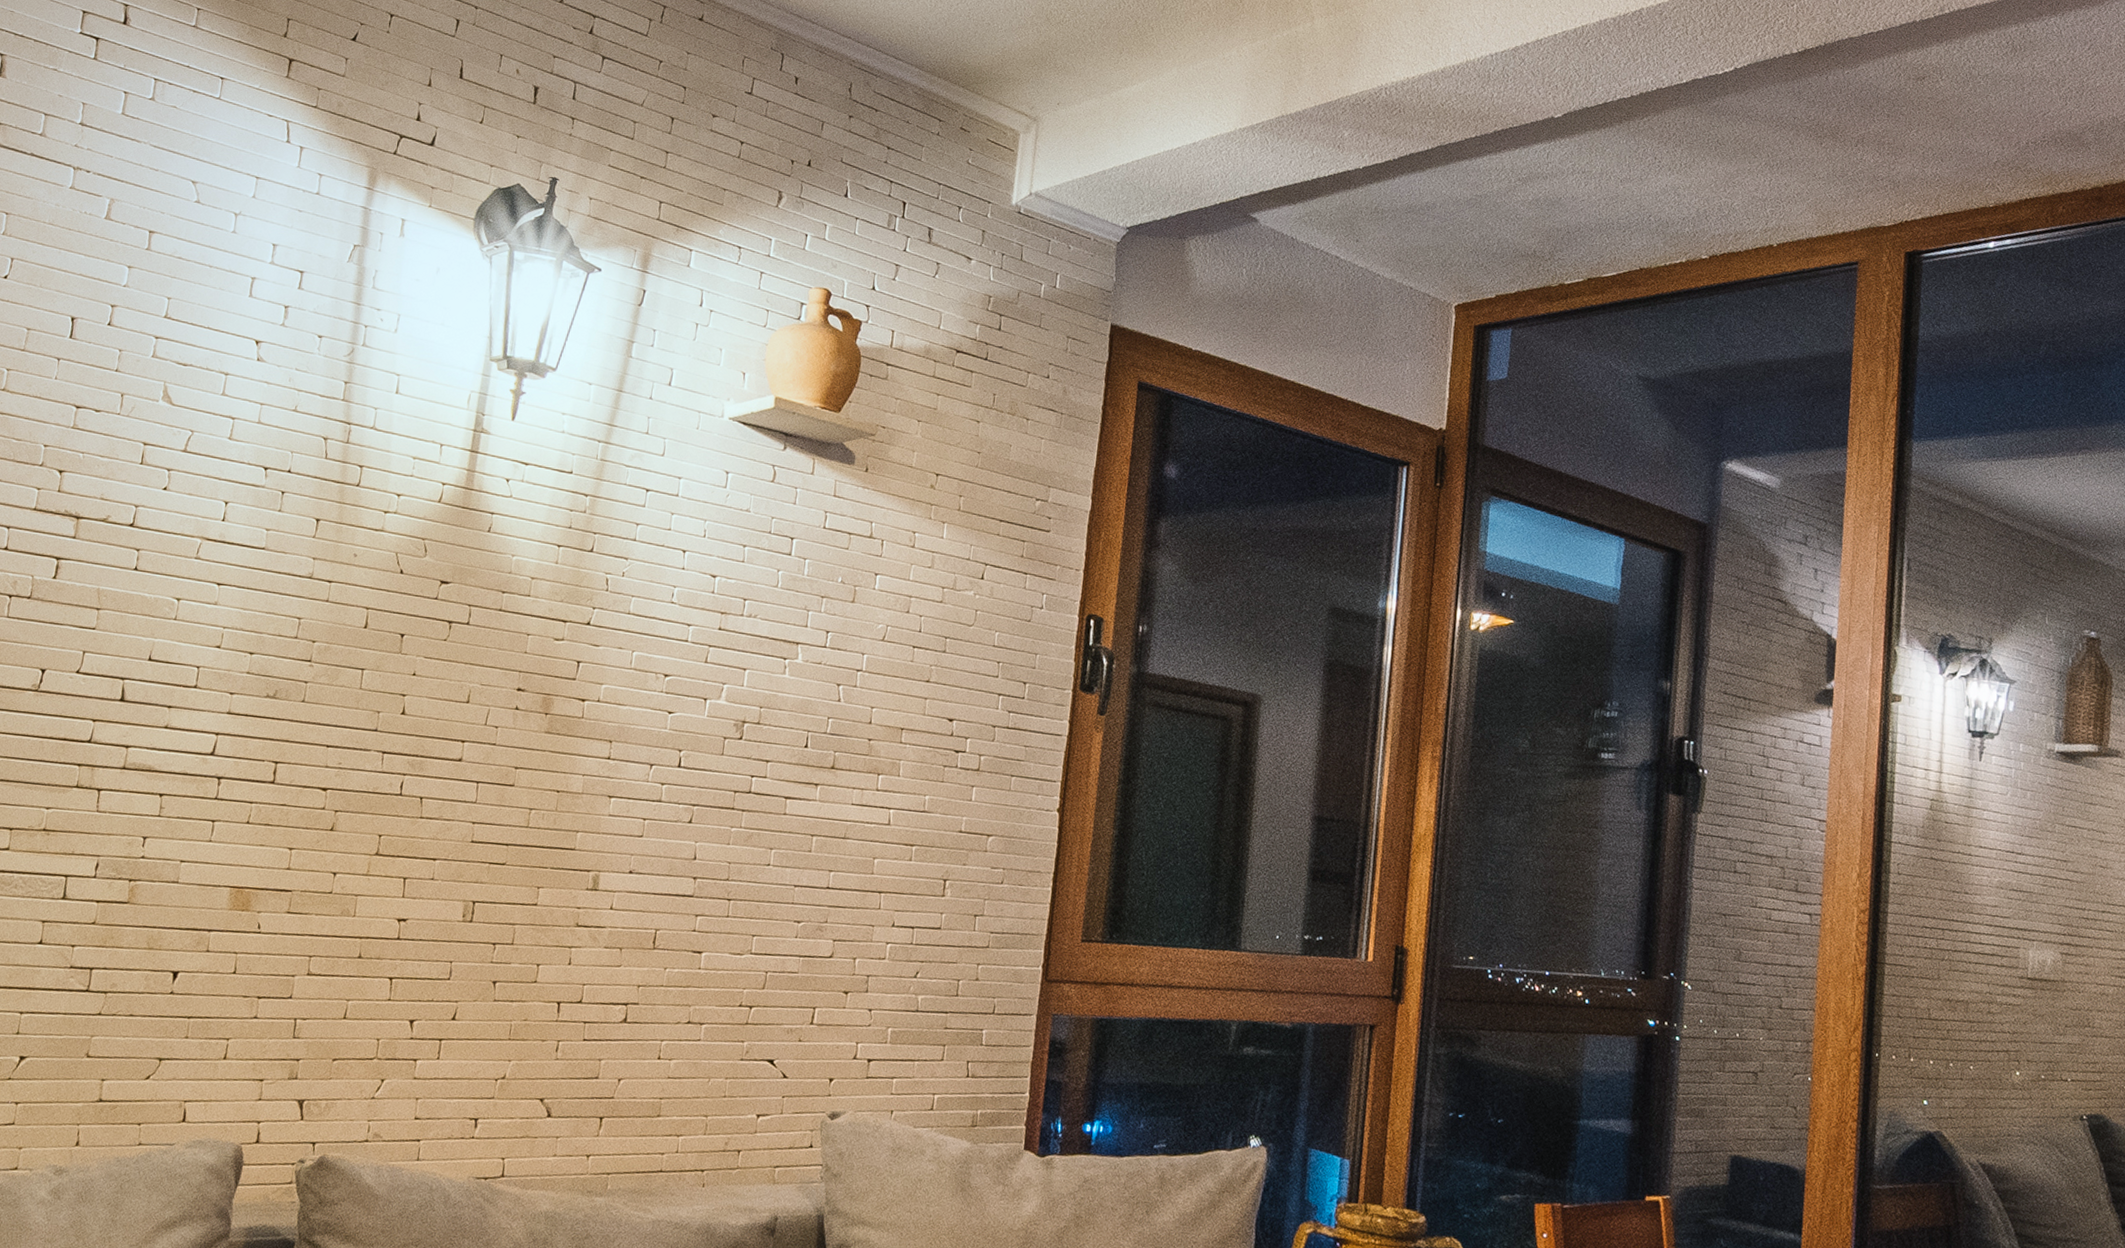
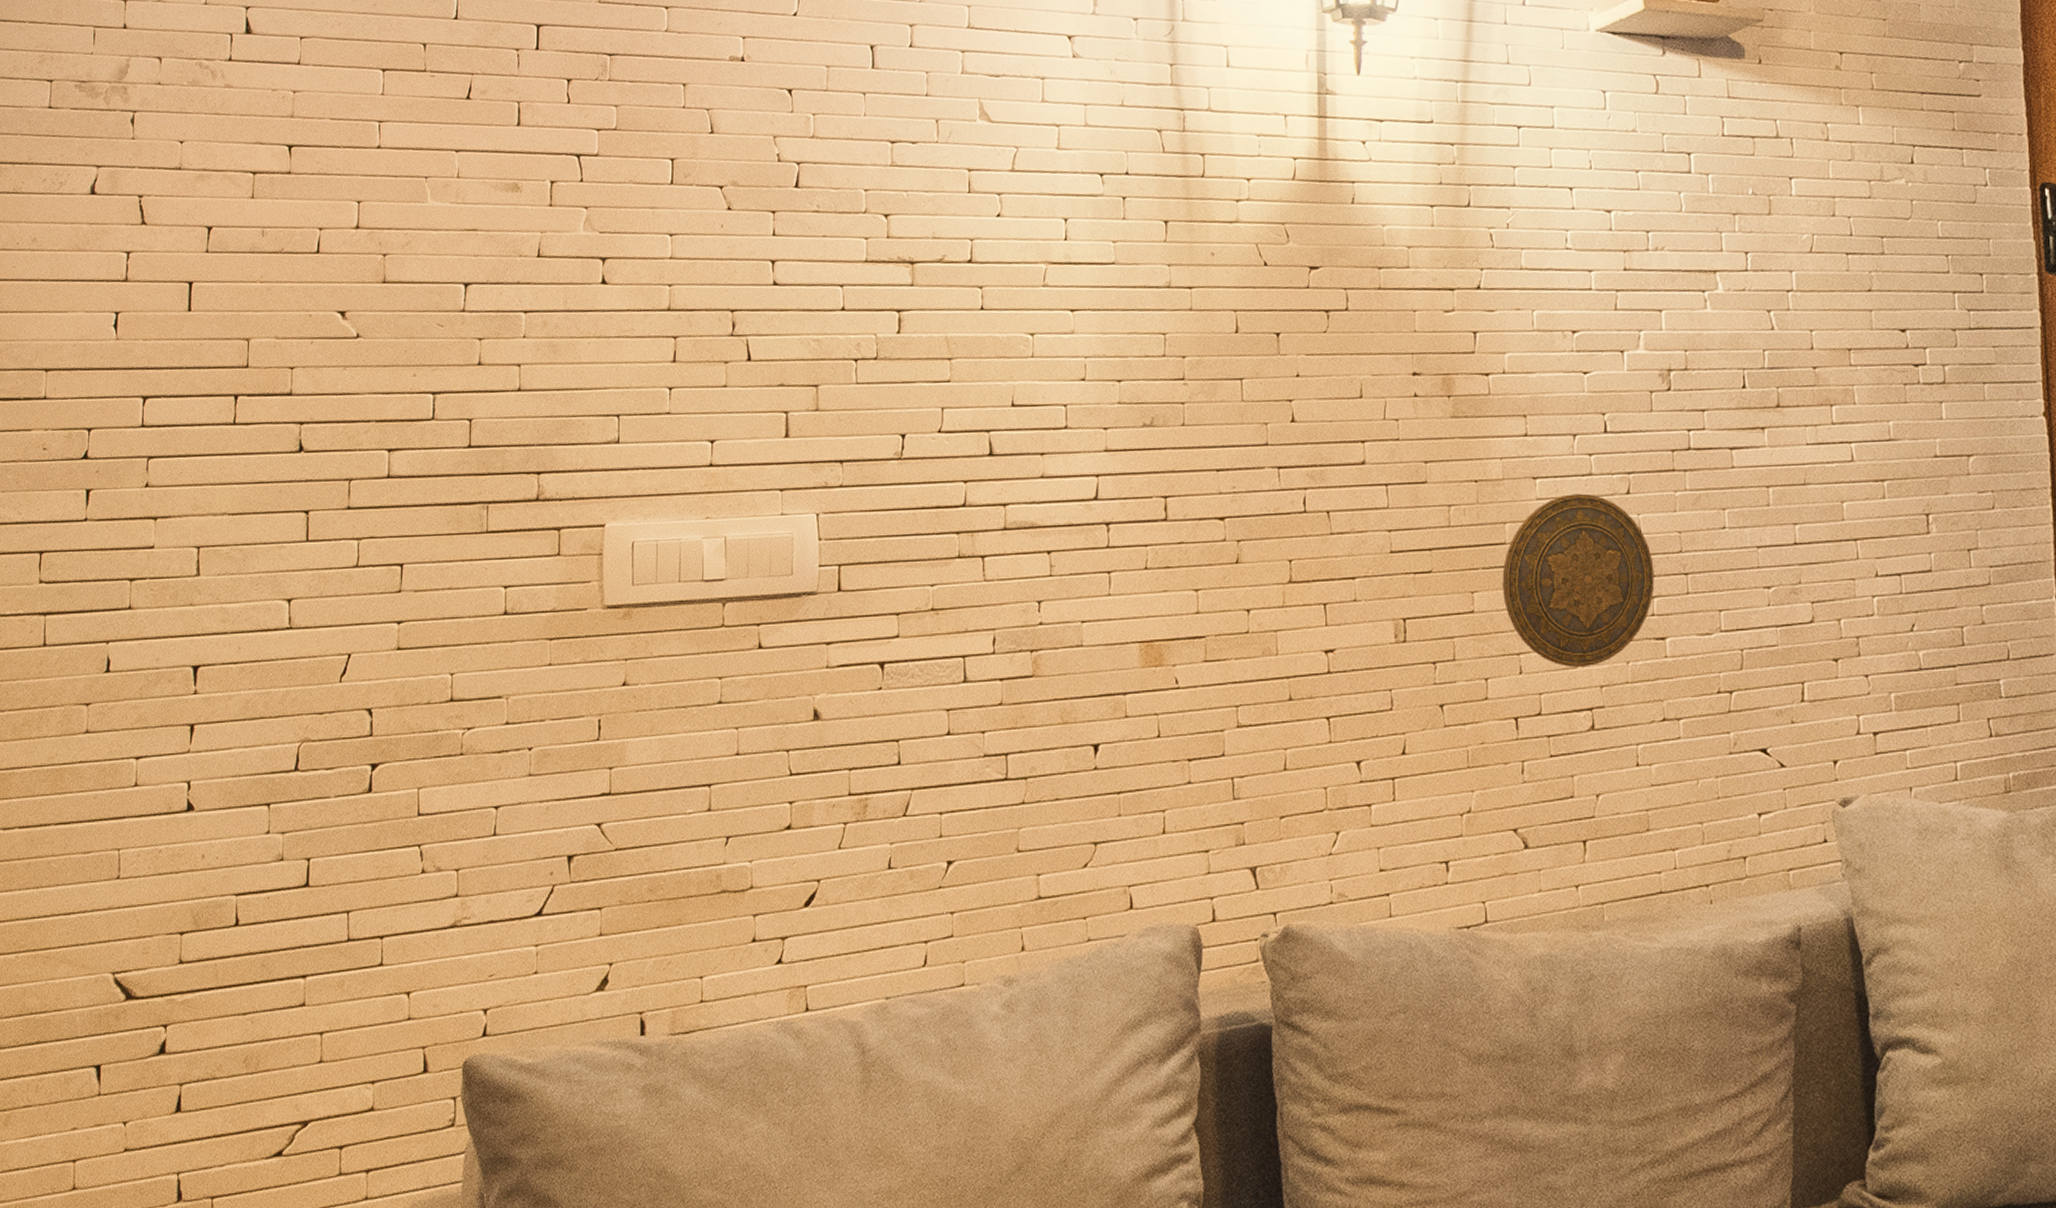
decorative plate: none [565,815,703,968] -> present [1502,493,1655,668]

